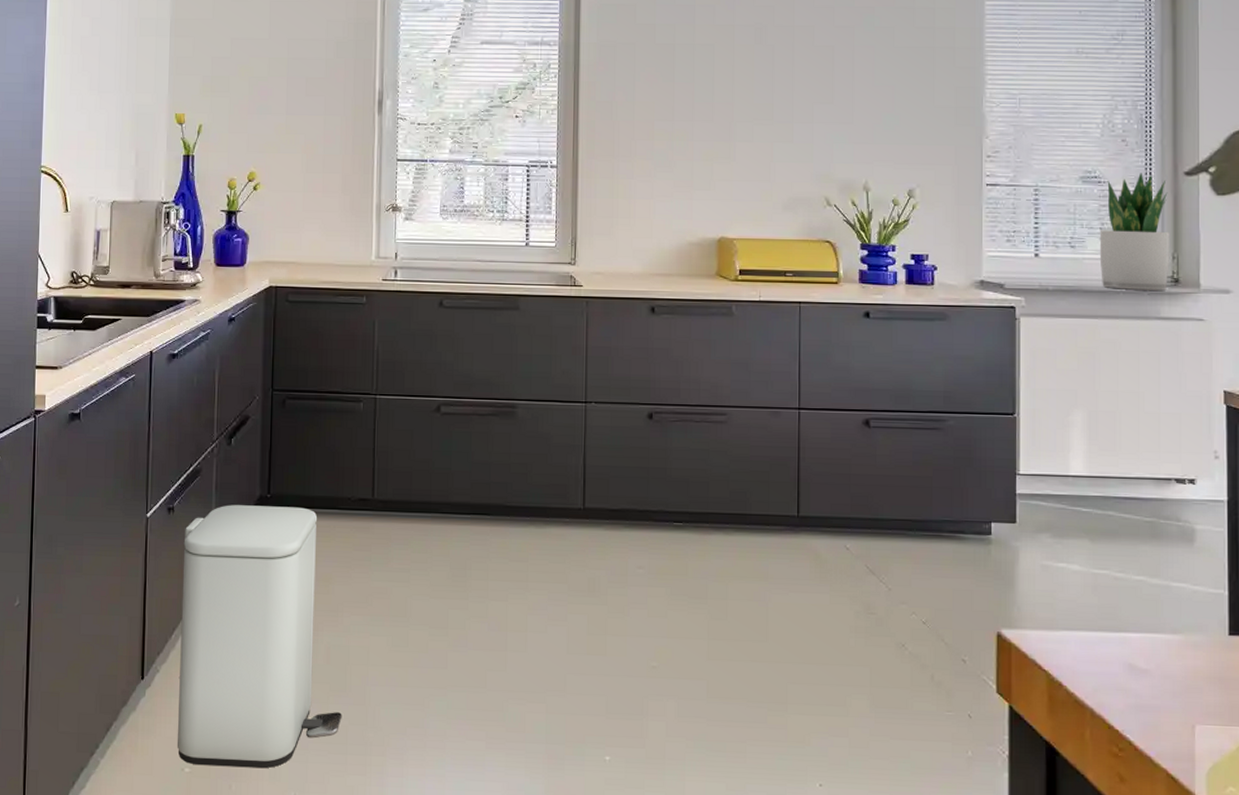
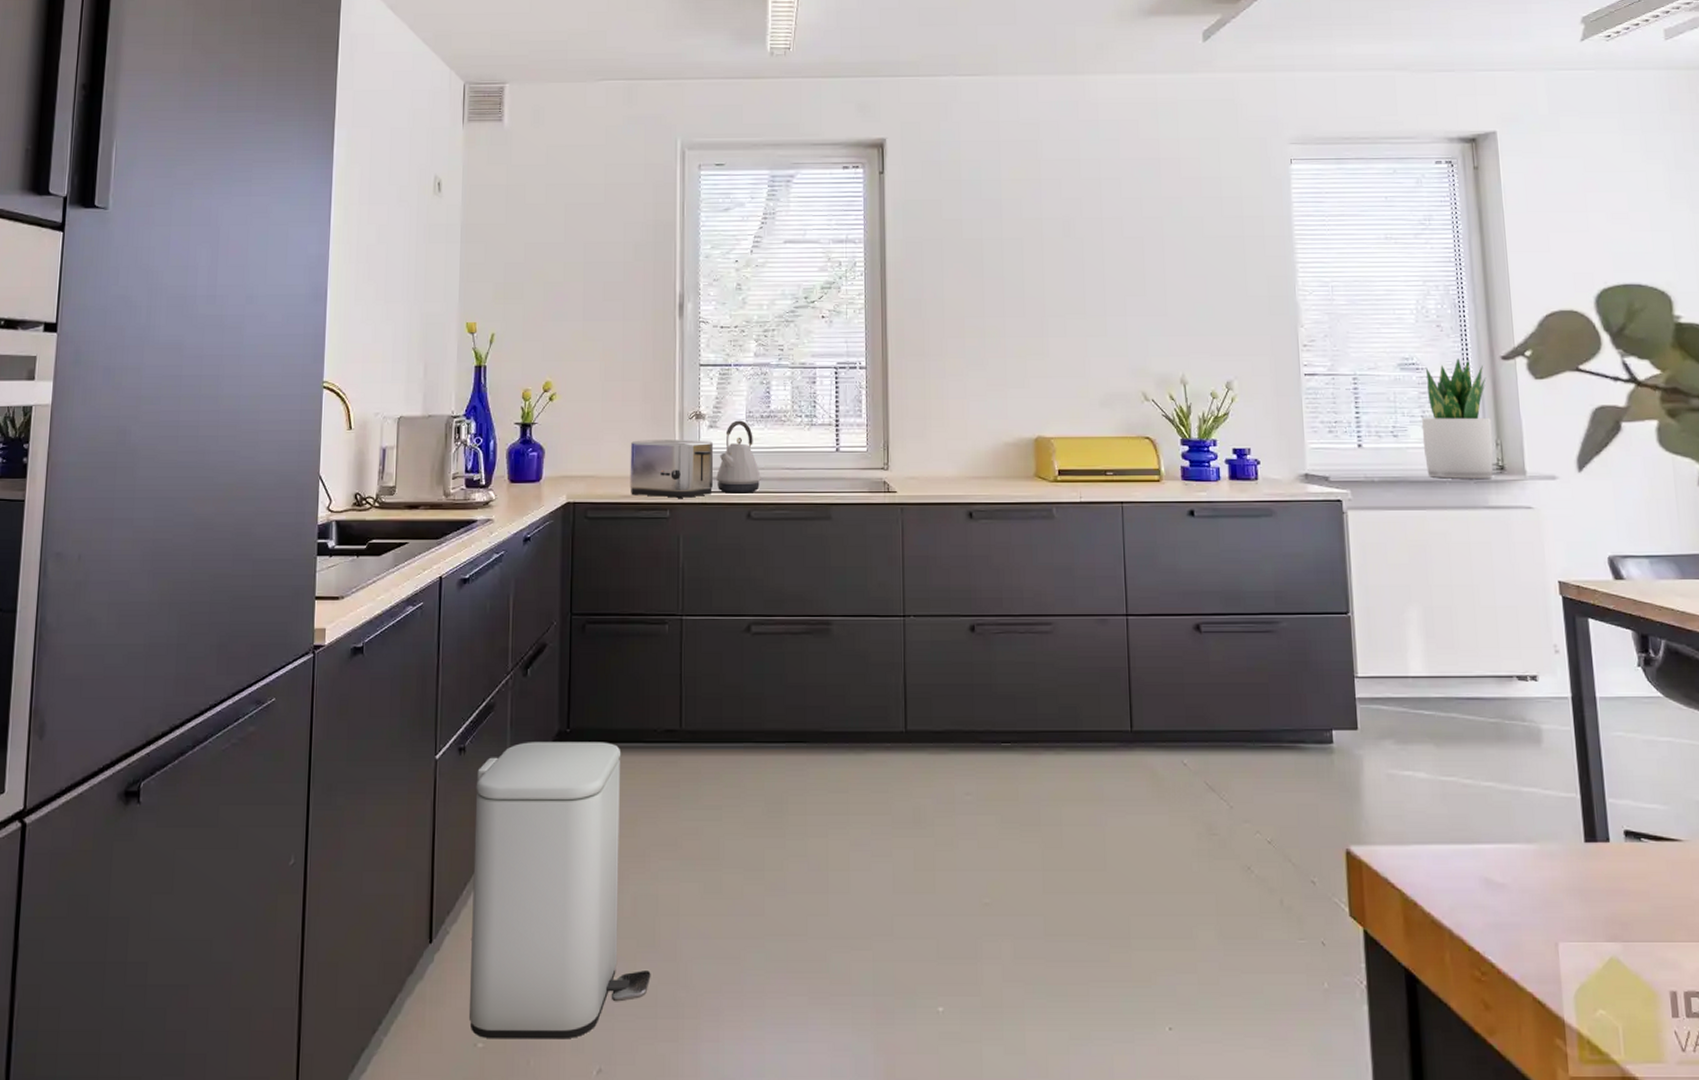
toaster: none [328,229,409,285] -> present [630,440,714,498]
kettle: none [410,213,453,283] -> present [715,420,761,494]

